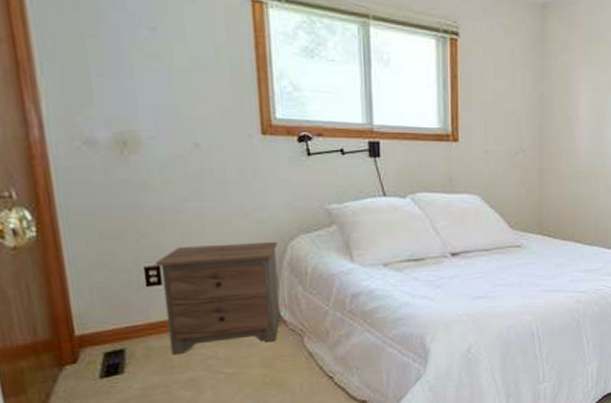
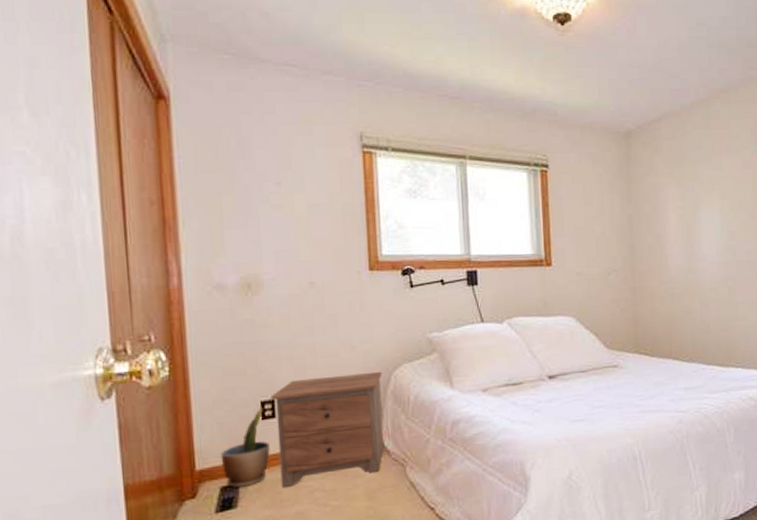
potted plant: none [102,273,158,355] -> present [220,407,270,489]

